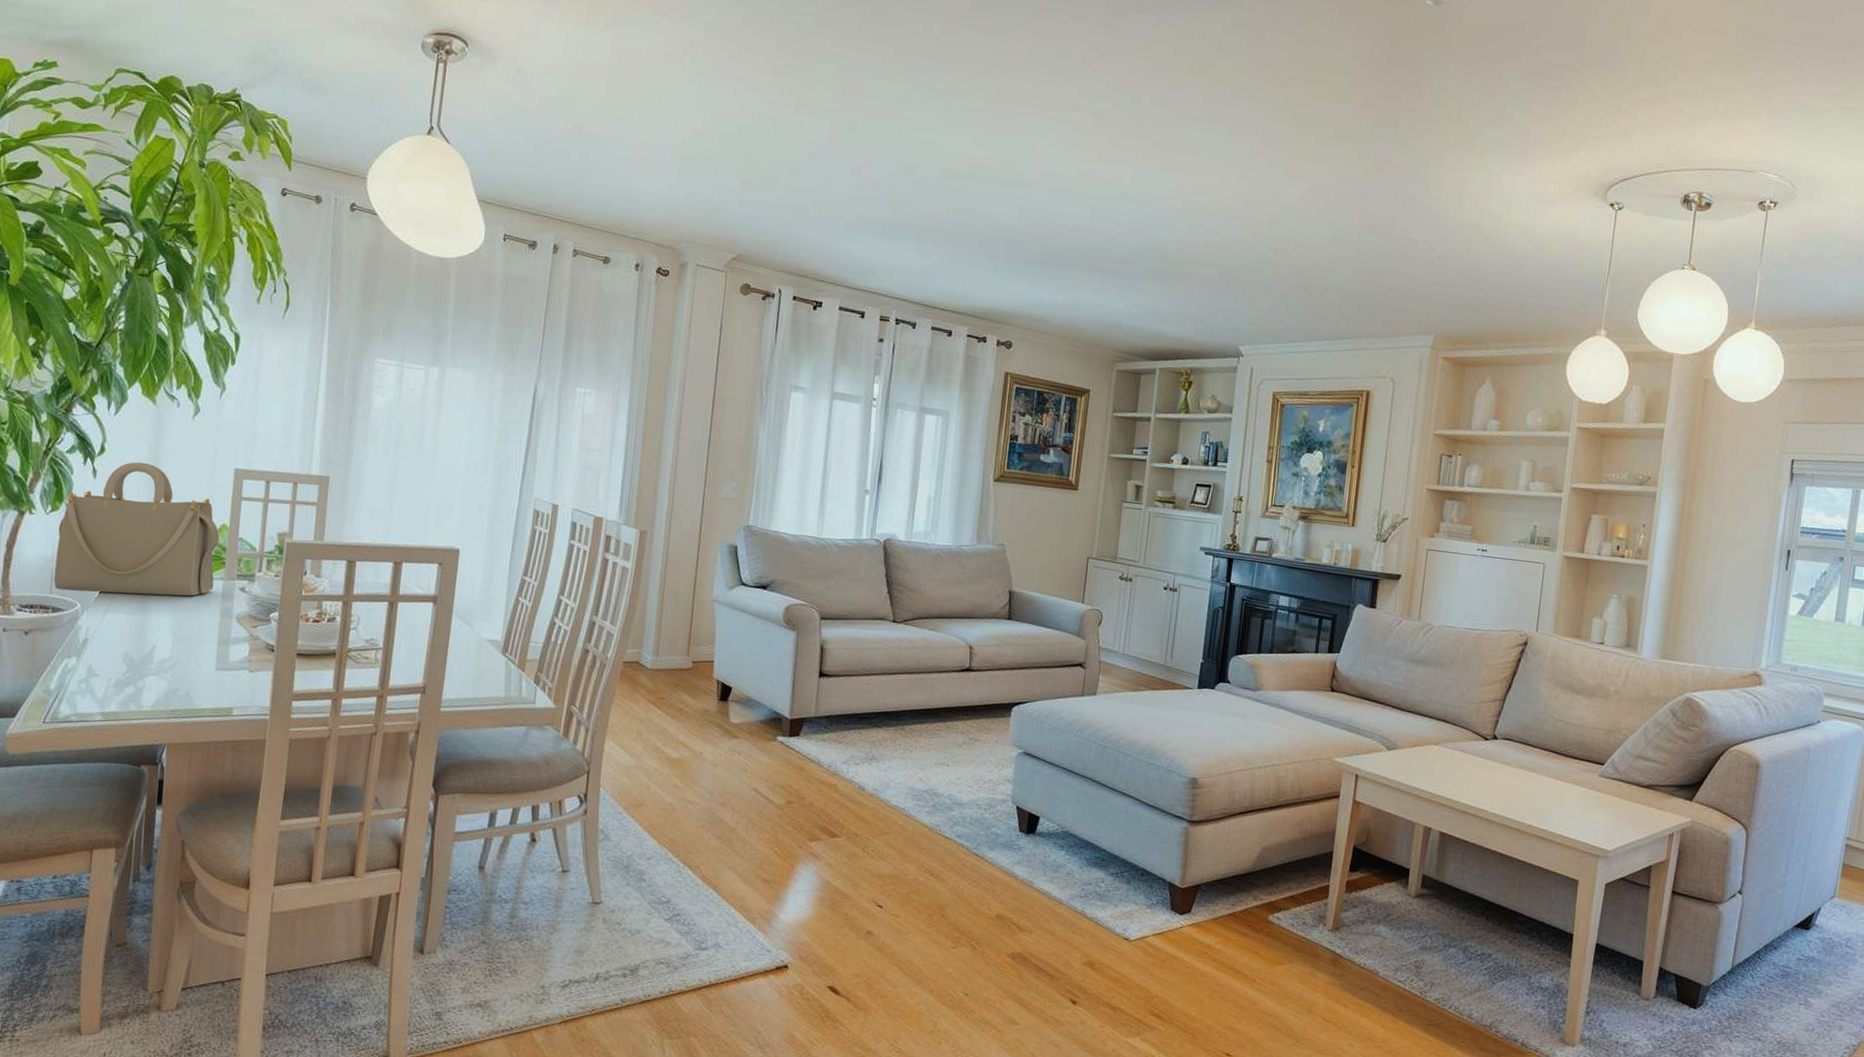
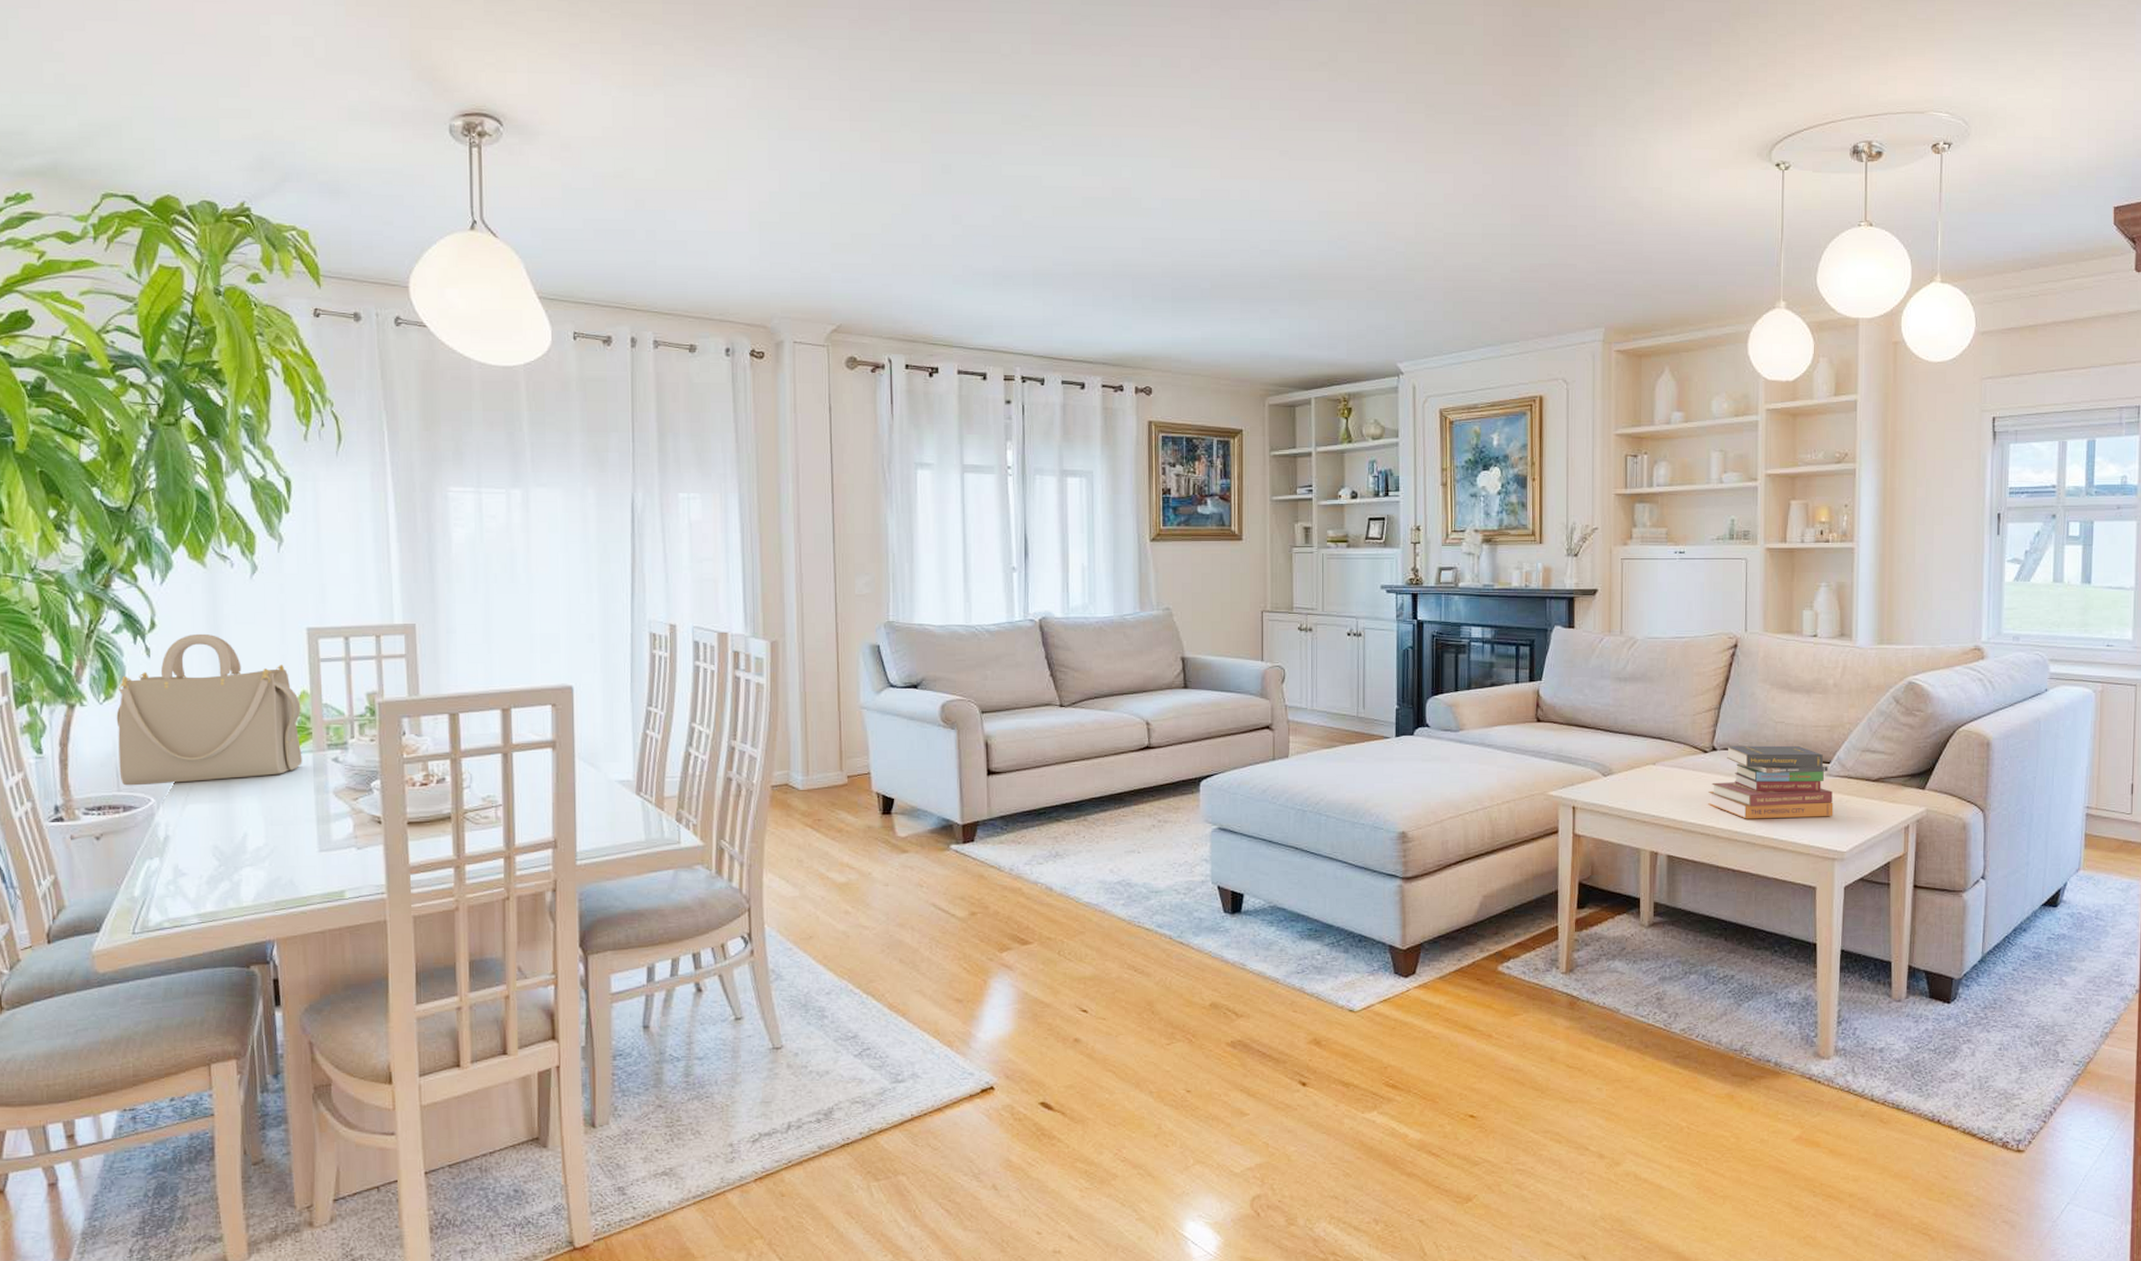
books: none [1484,736,1604,816] -> present [1708,745,1833,819]

